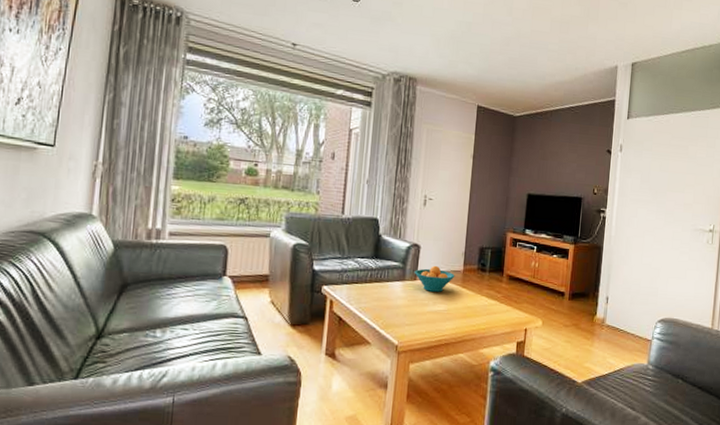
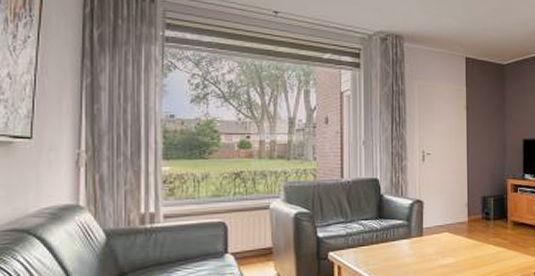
fruit bowl: present [414,265,455,292] -> none [419,219,461,246]

